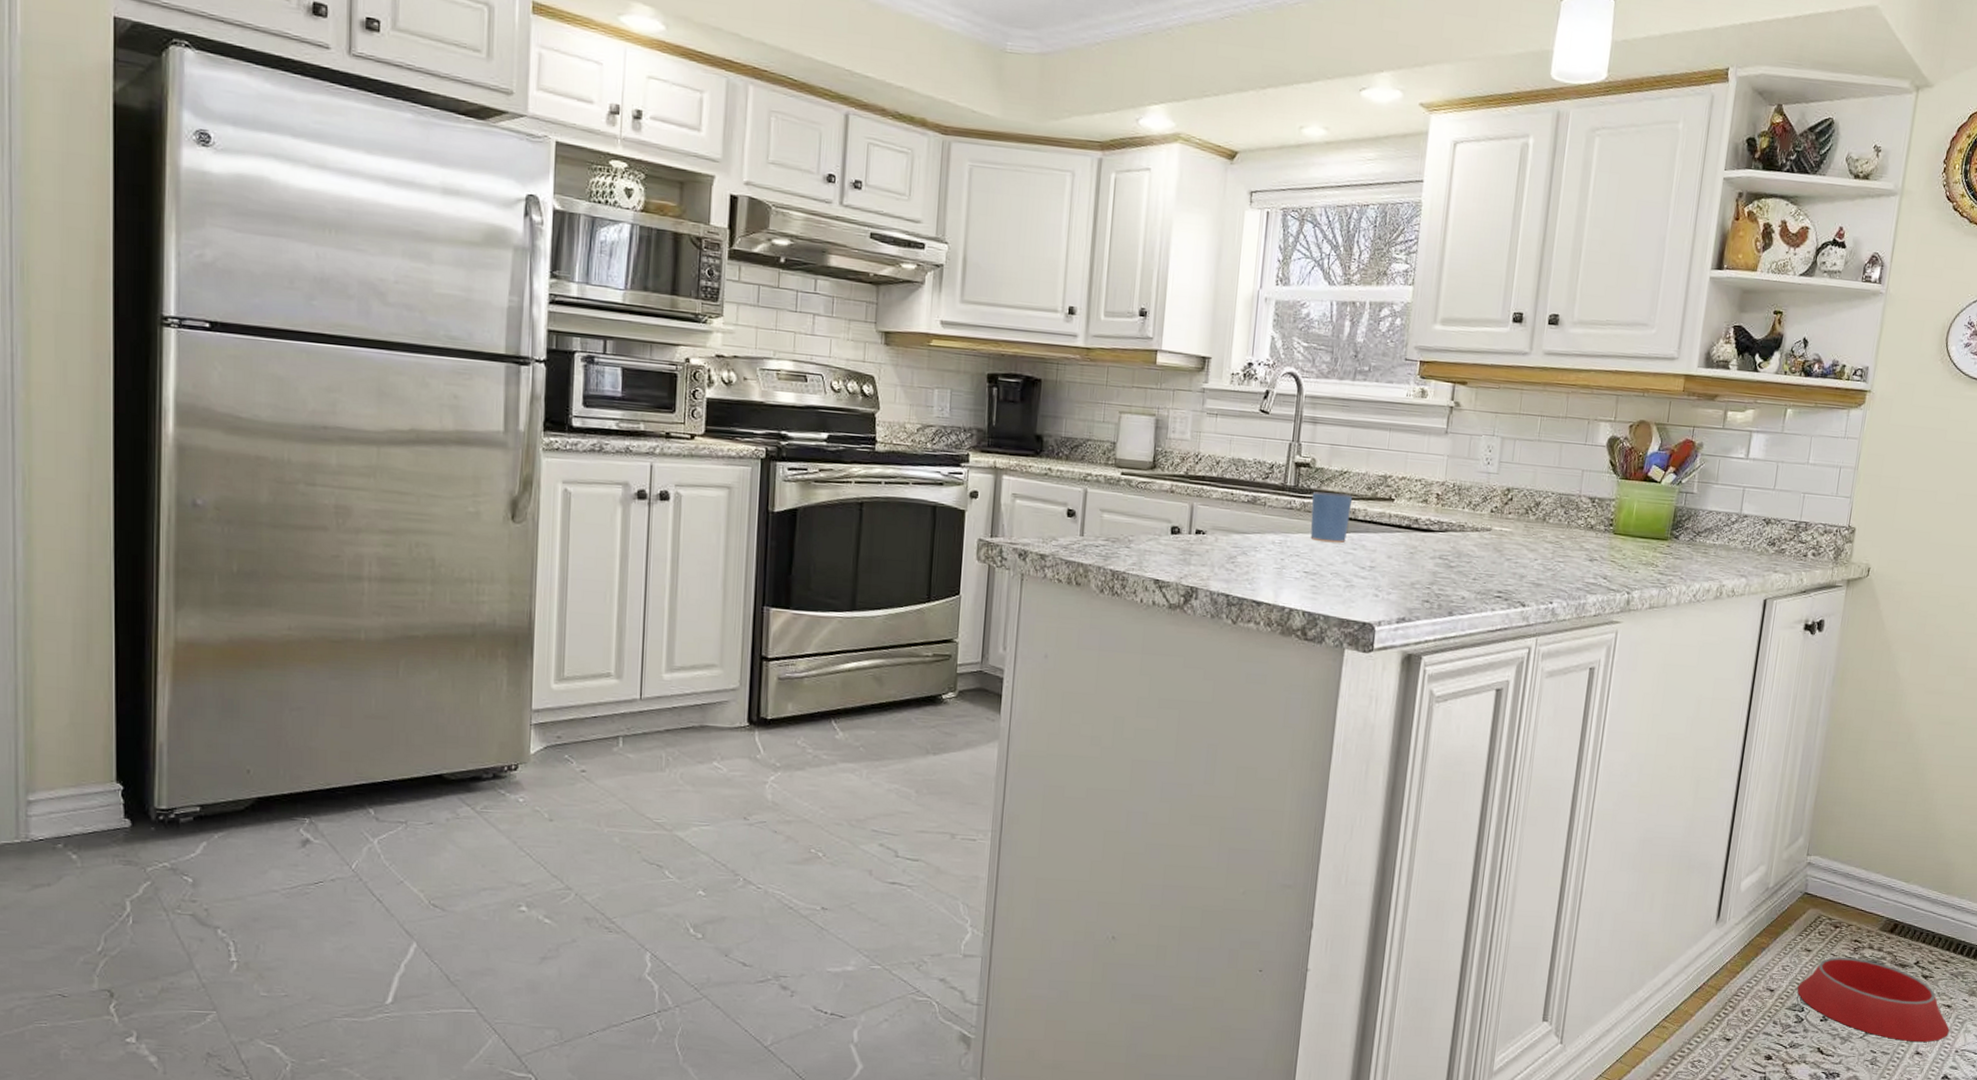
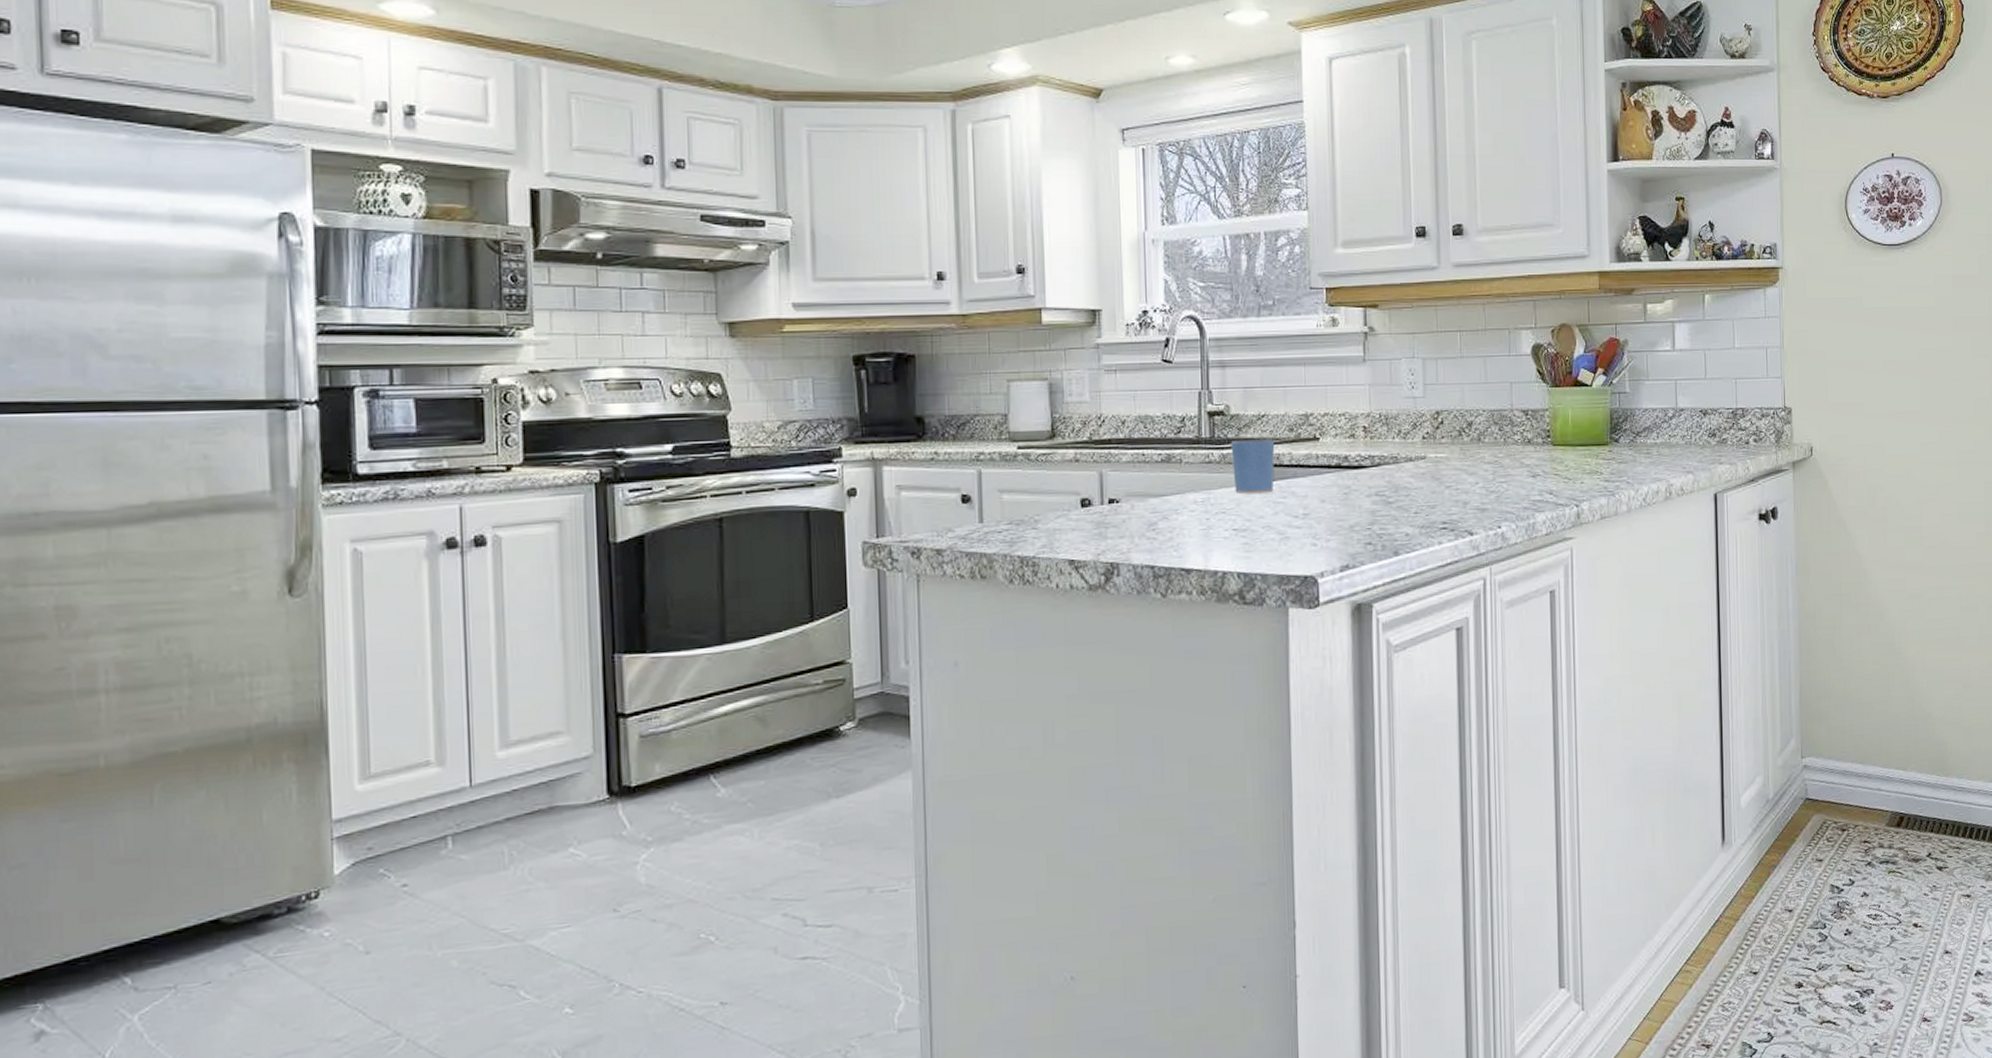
pet bowl: present [1797,956,1950,1042] -> none [1815,860,1973,942]

